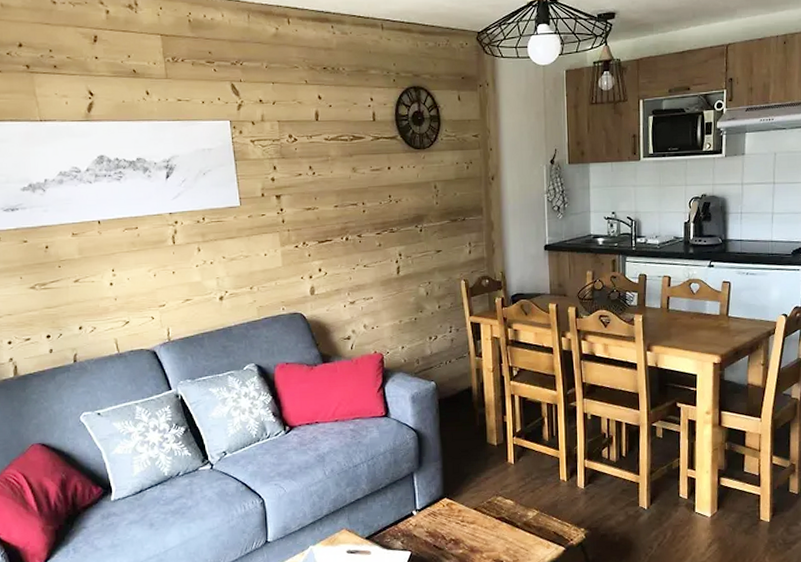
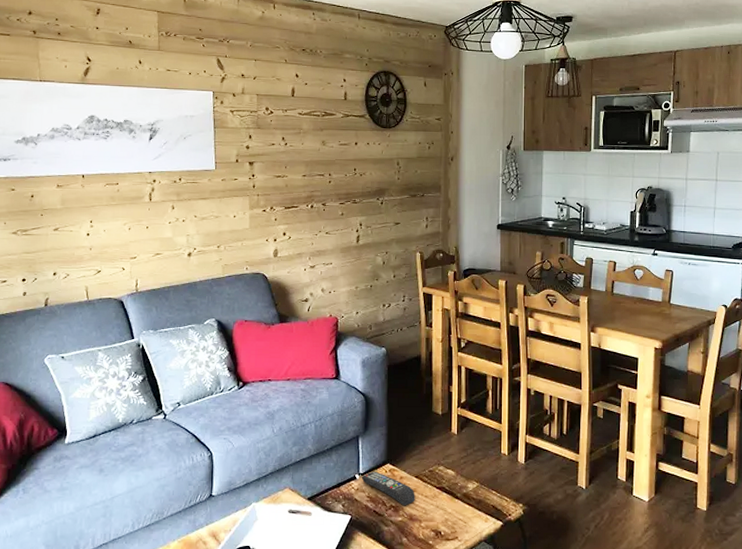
remote control: none [418,506,475,539] -> present [361,471,415,506]

